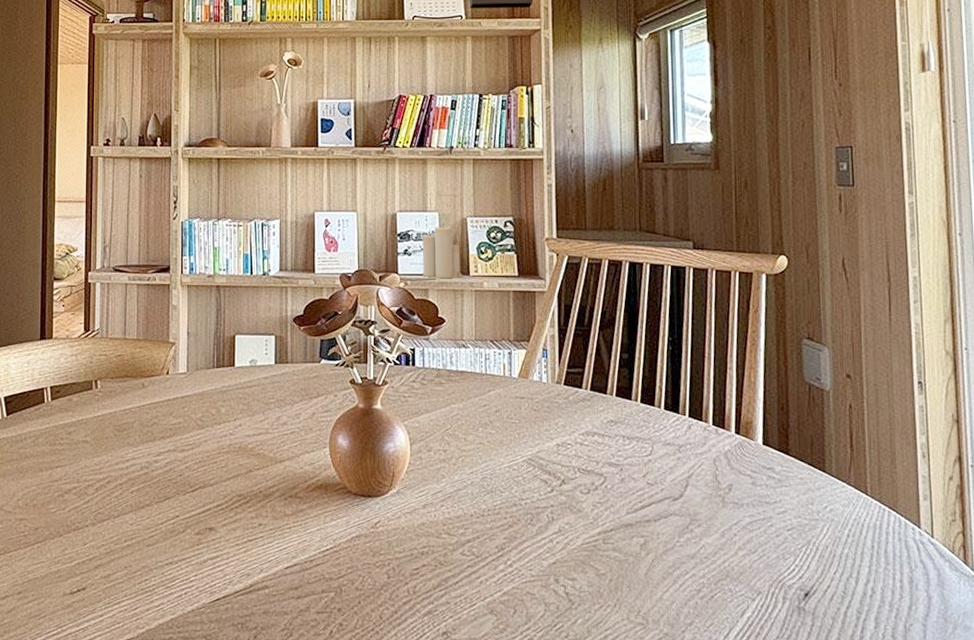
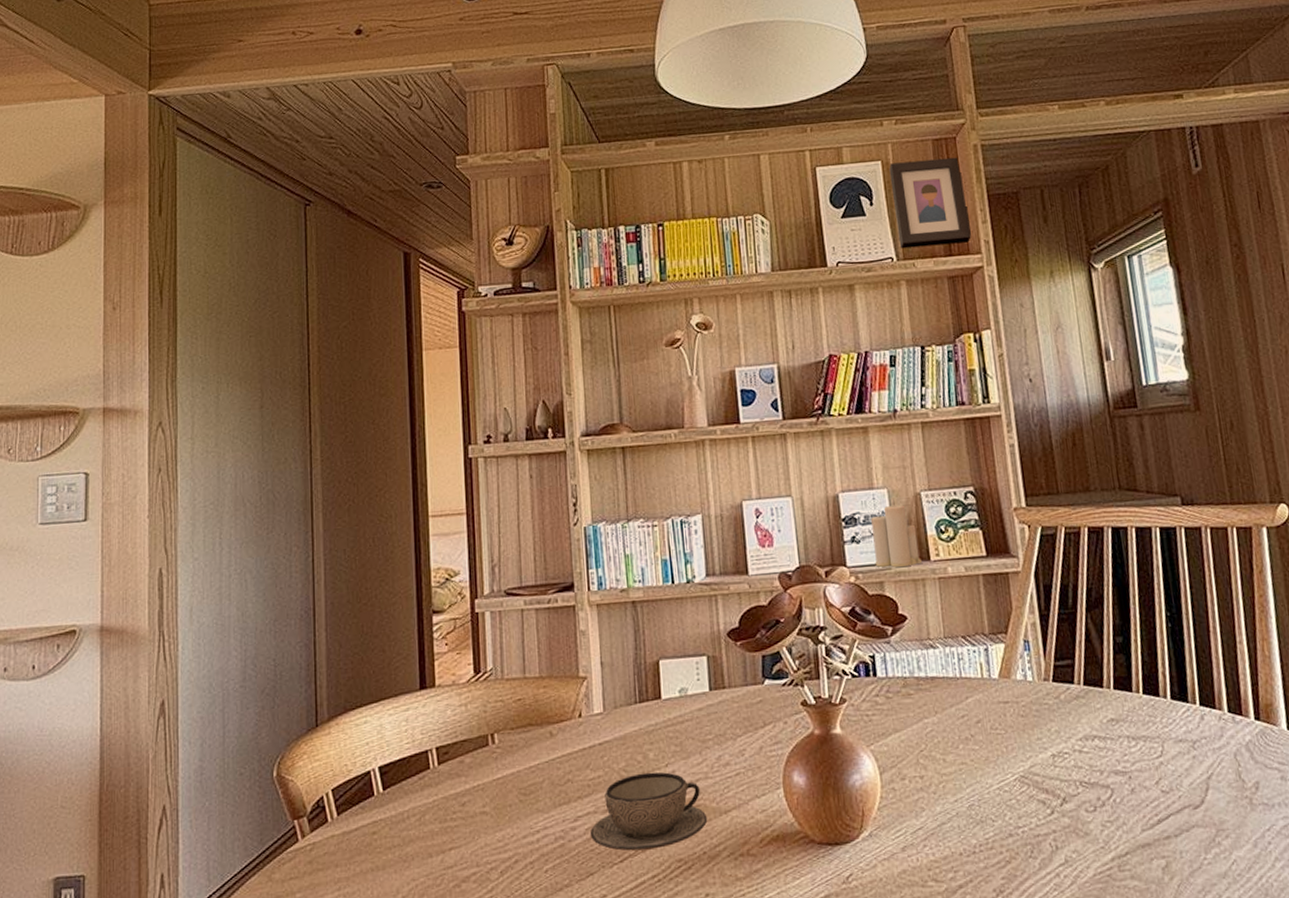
teacup: none [169,424,265,484] -> present [589,772,708,851]

